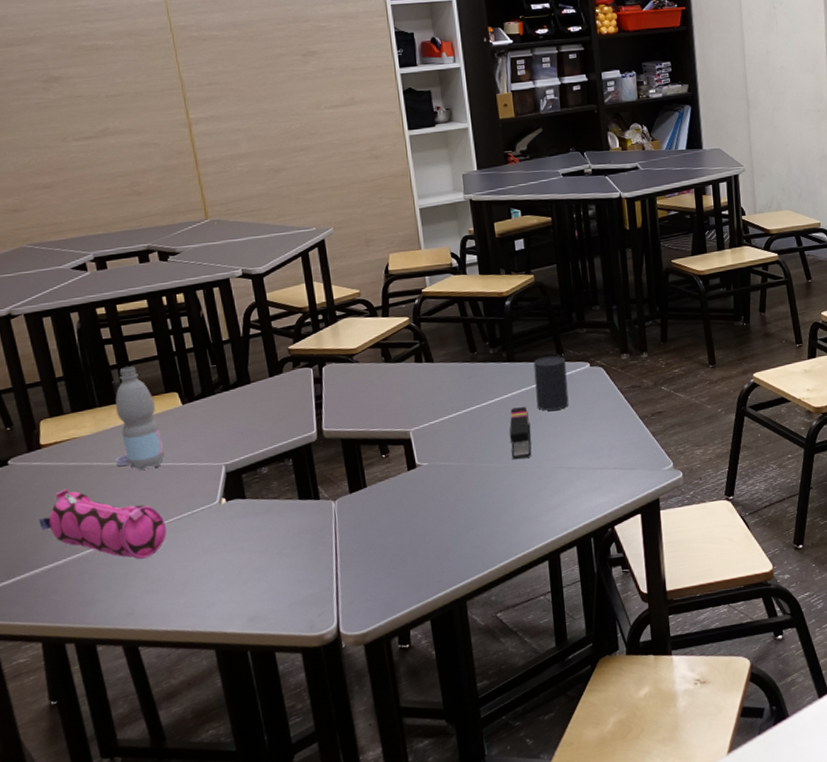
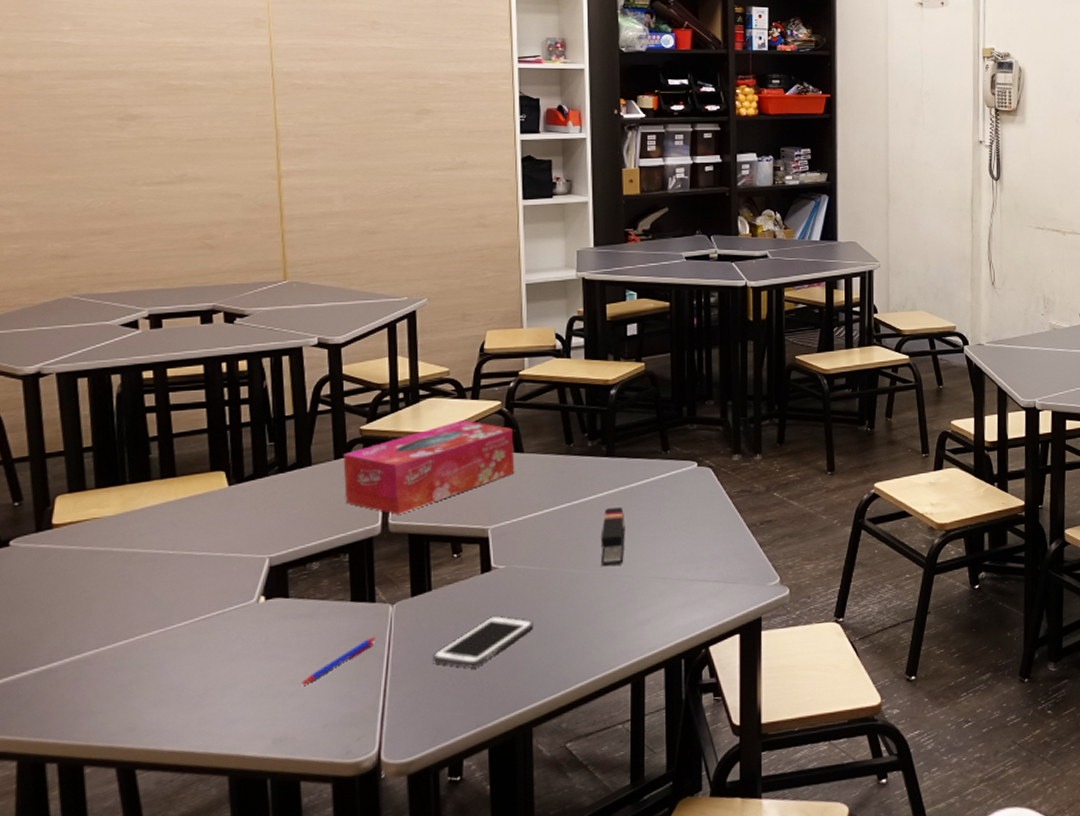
pencil case: present [39,489,167,560] -> none [36,577,189,665]
water bottle: present [115,366,165,471] -> none [139,439,200,560]
pen: none [264,529,323,573] -> present [300,637,375,686]
tissue box: none [277,335,428,423] -> present [343,419,515,515]
cell phone: none [374,506,458,553] -> present [433,616,534,669]
cup: present [533,355,569,411] -> none [635,452,671,513]

